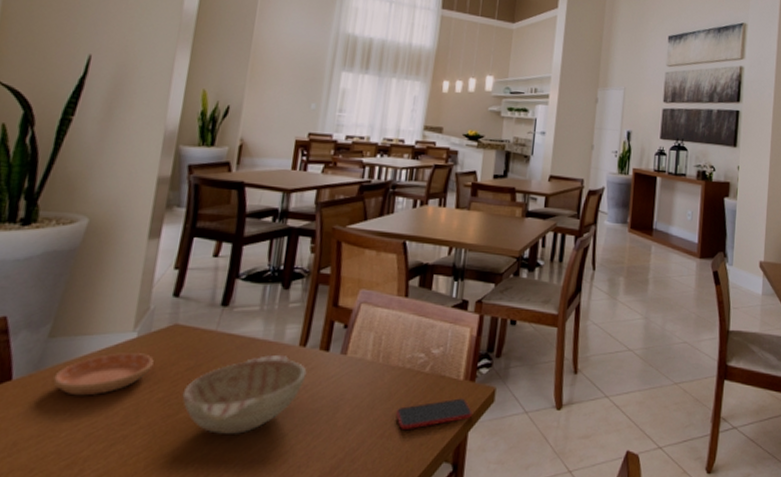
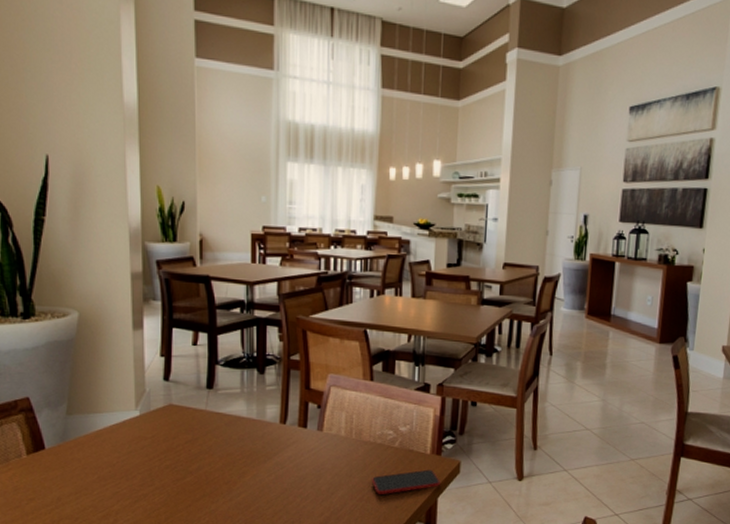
saucer: present [53,353,154,396] -> none [78,428,157,463]
decorative bowl: present [182,354,307,434] -> none [186,430,289,495]

